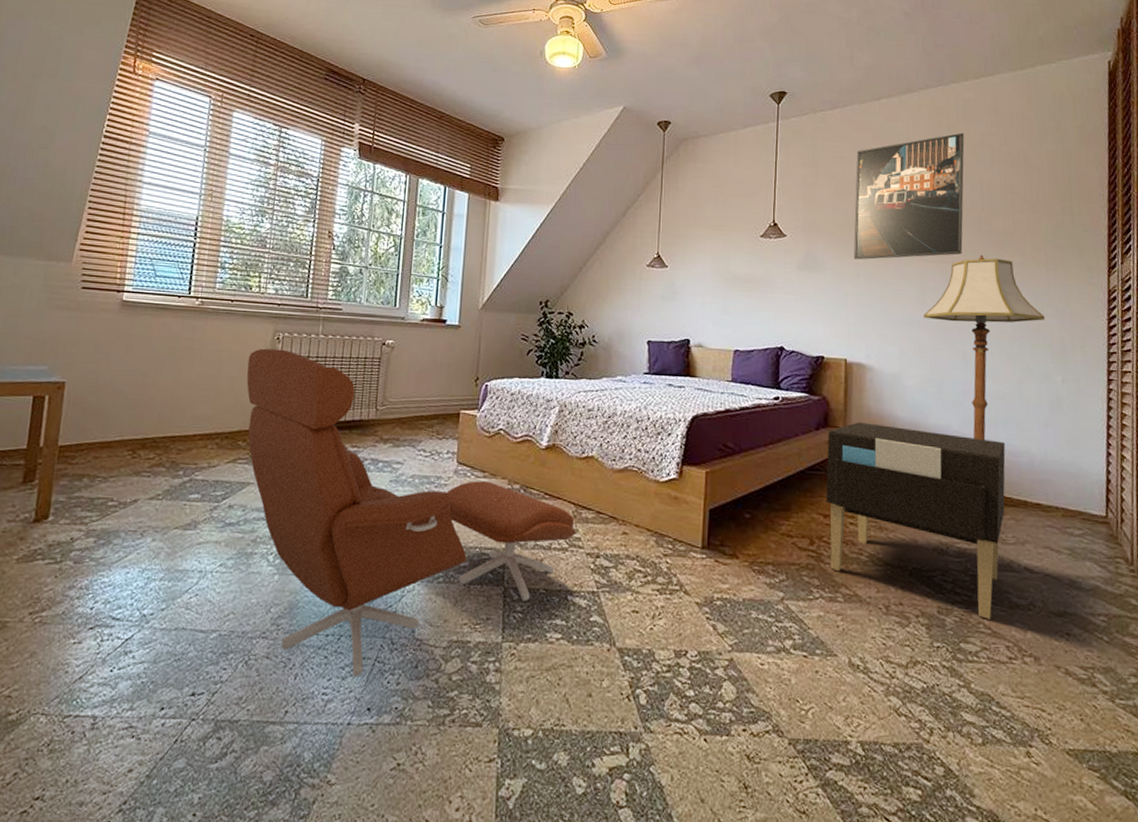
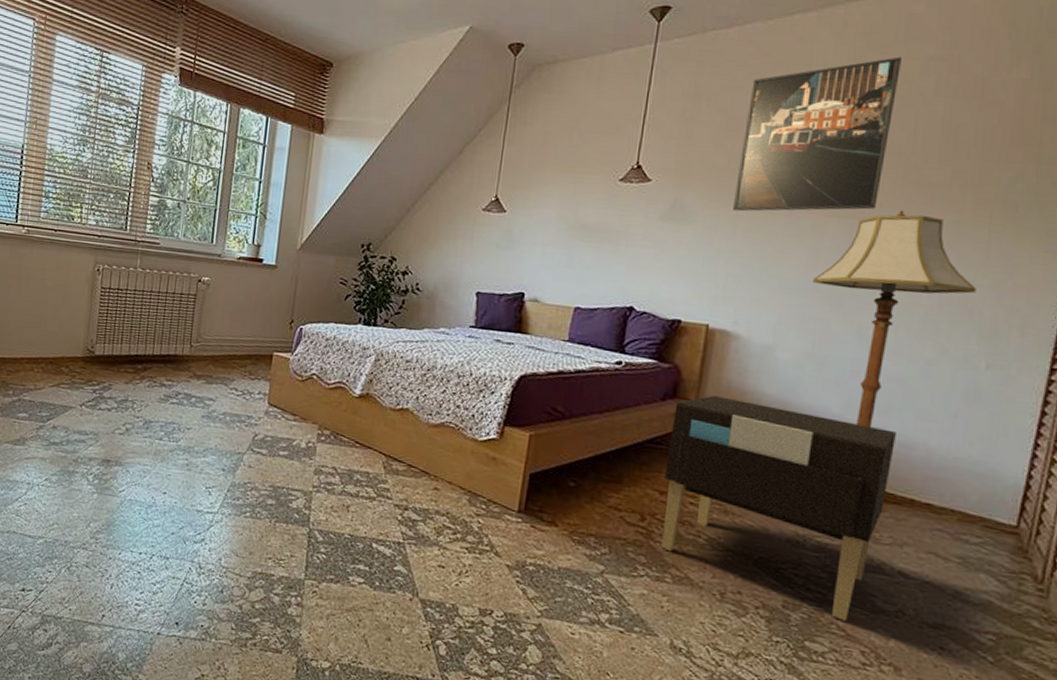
armchair: present [246,348,576,677] -> none [69,279,385,594]

